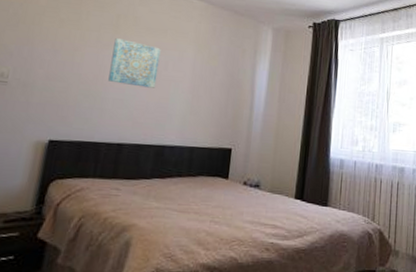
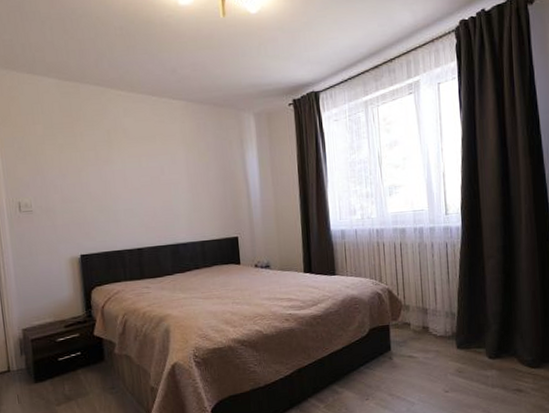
wall art: present [108,37,161,88] -> none [111,152,158,195]

